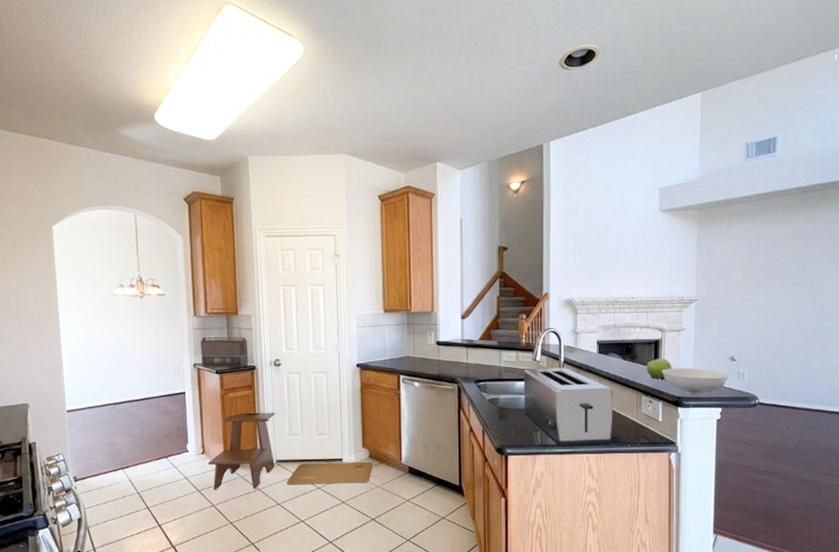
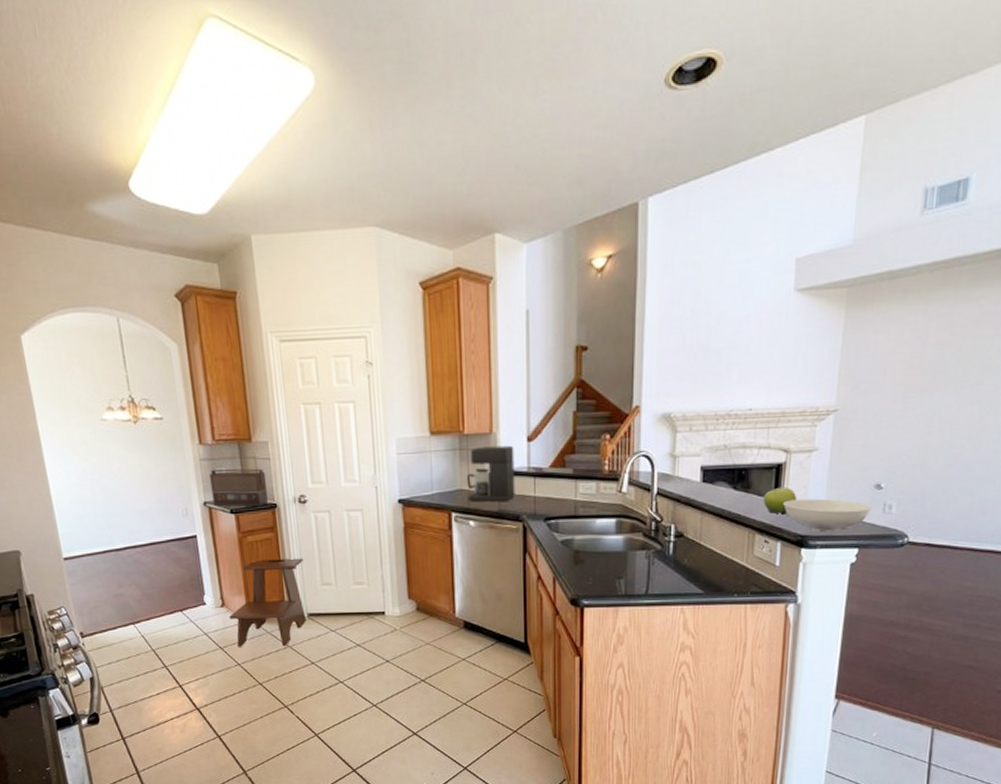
doormat: present [286,461,373,485] -> none [320,615,421,641]
coffee maker: none [413,322,452,367] -> present [466,445,515,502]
toaster: present [523,368,613,447] -> none [605,500,719,598]

